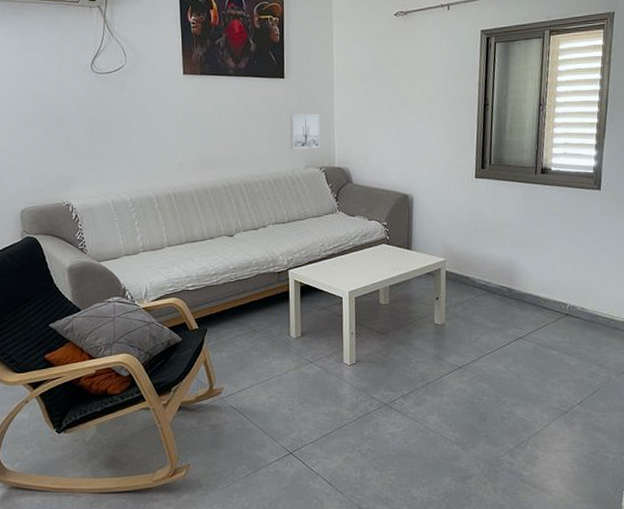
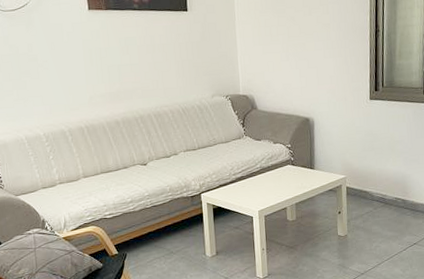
wall art: present [290,113,320,149] -> none [195,44,225,79]

